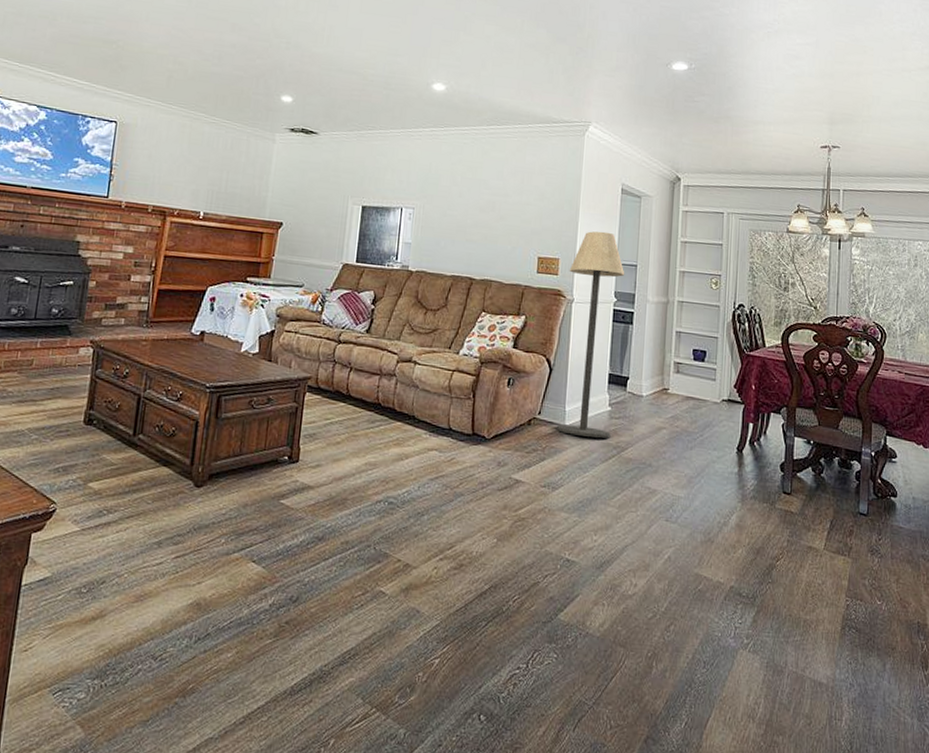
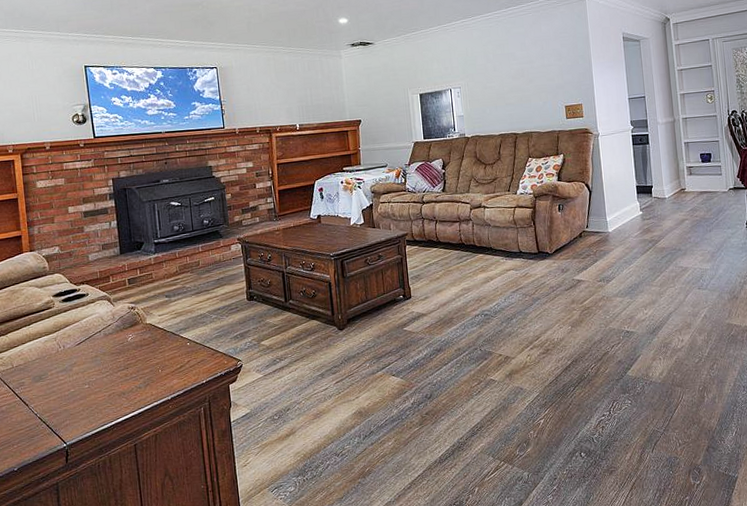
floor lamp: present [556,231,625,438] -> none [591,74,645,239]

